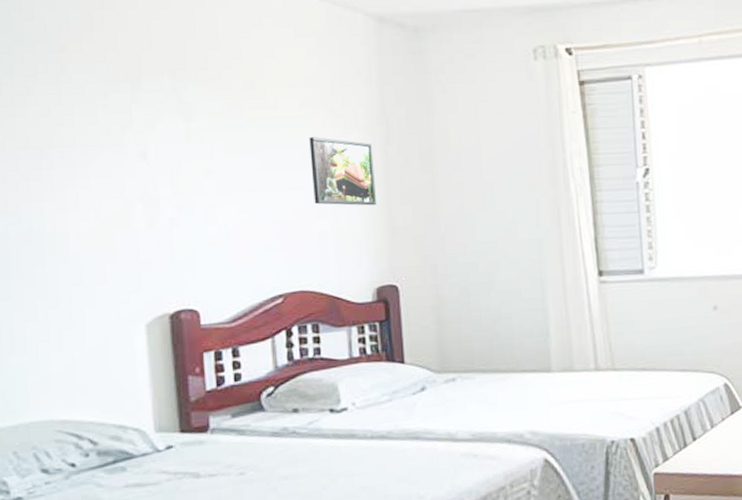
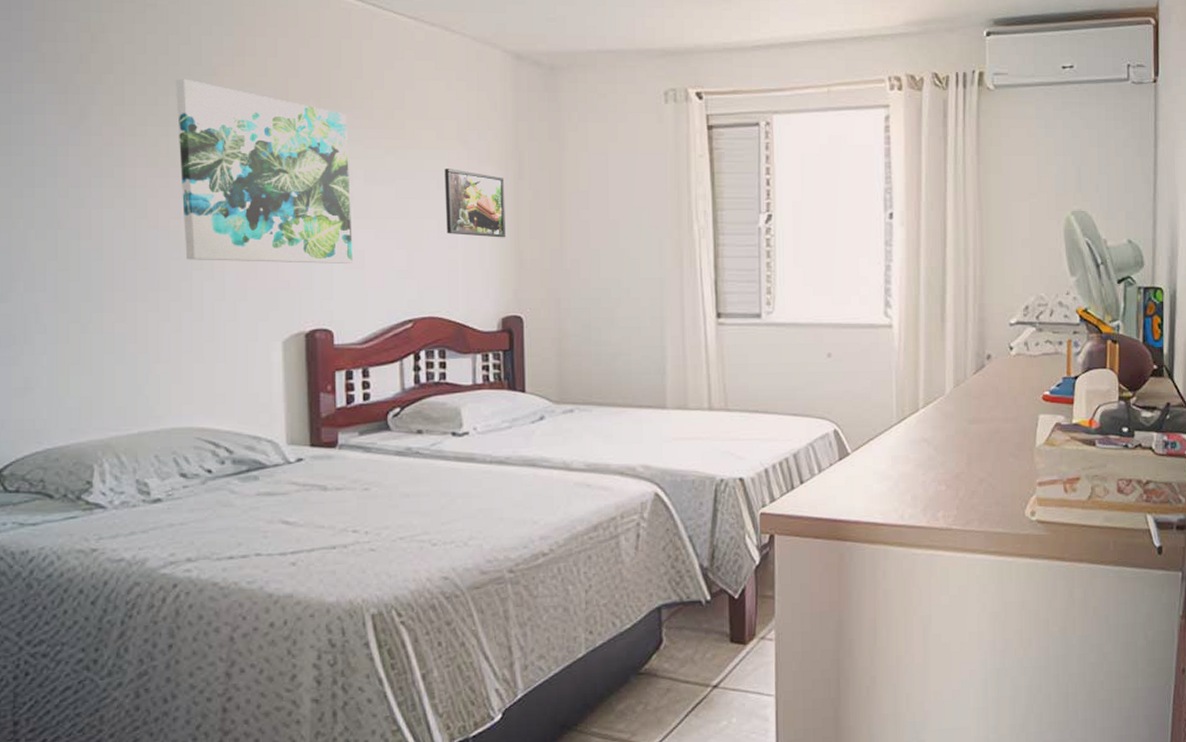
wall art: none [20,56,217,245] -> present [176,78,353,264]

